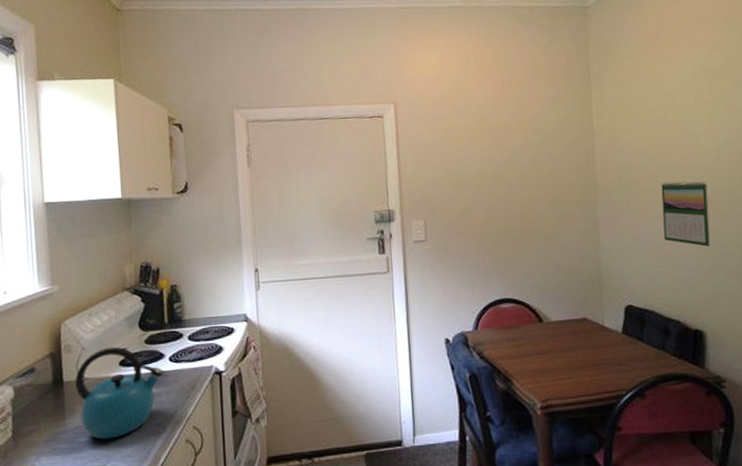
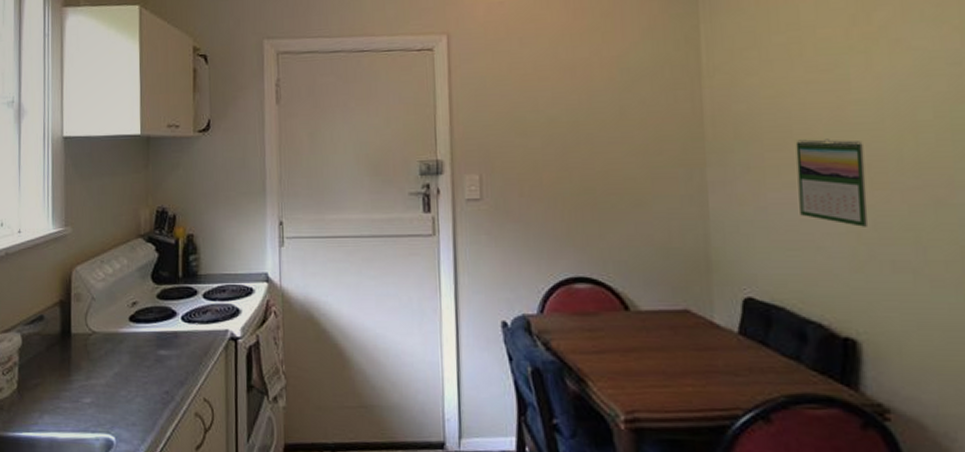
kettle: present [75,346,164,440] -> none [83,299,176,403]

